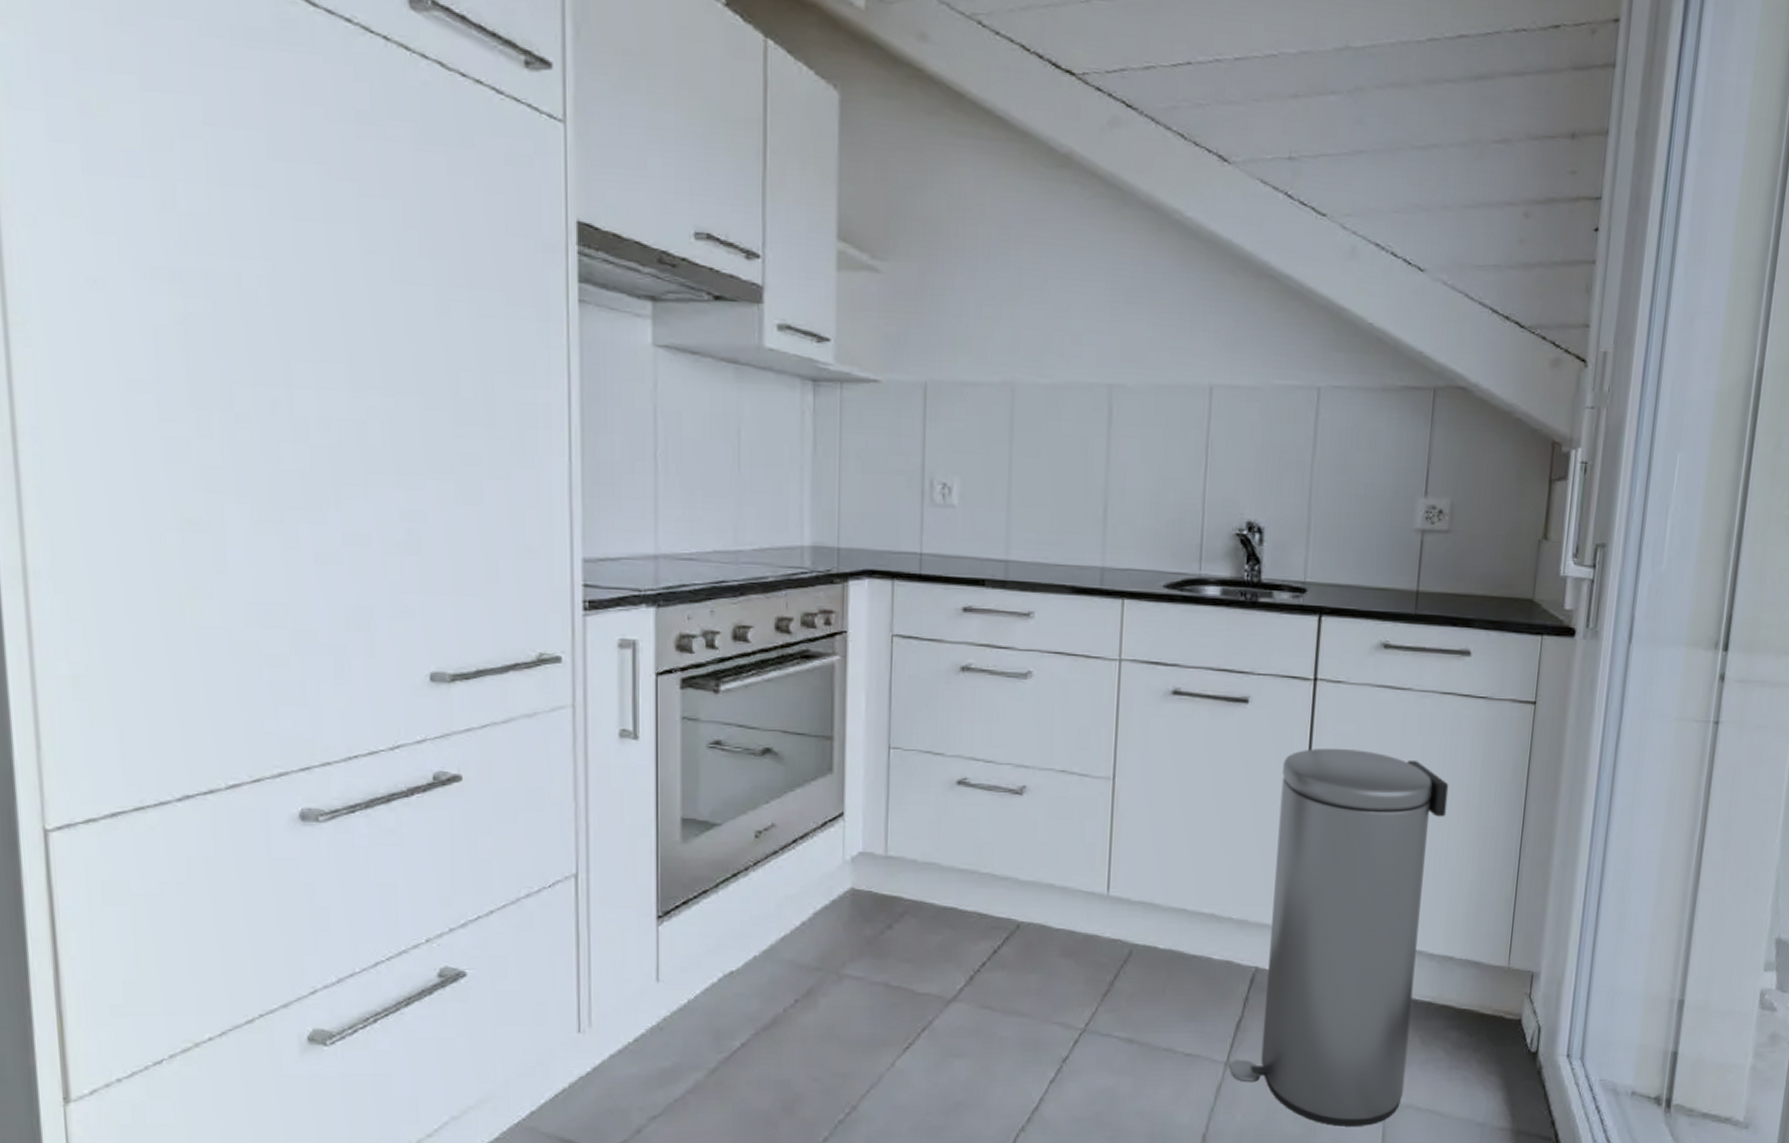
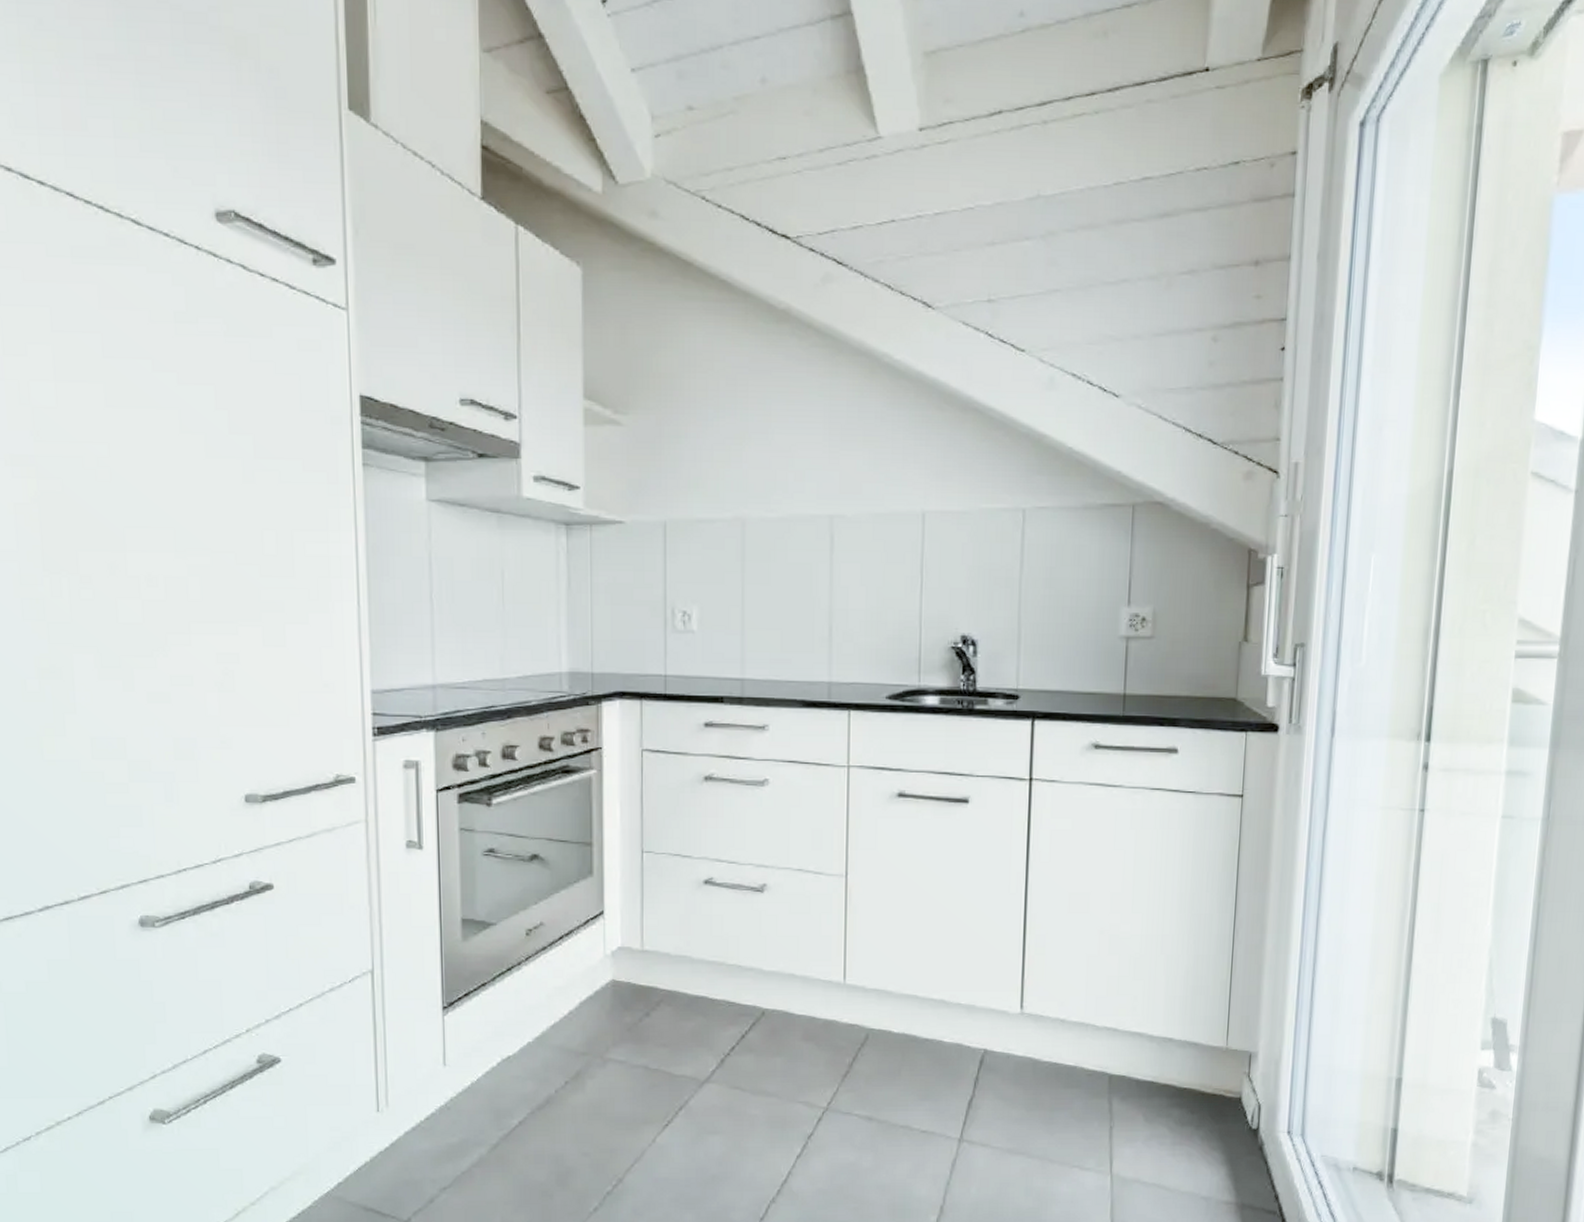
pedal bin: present [1228,748,1449,1127] -> none [962,843,1162,1200]

